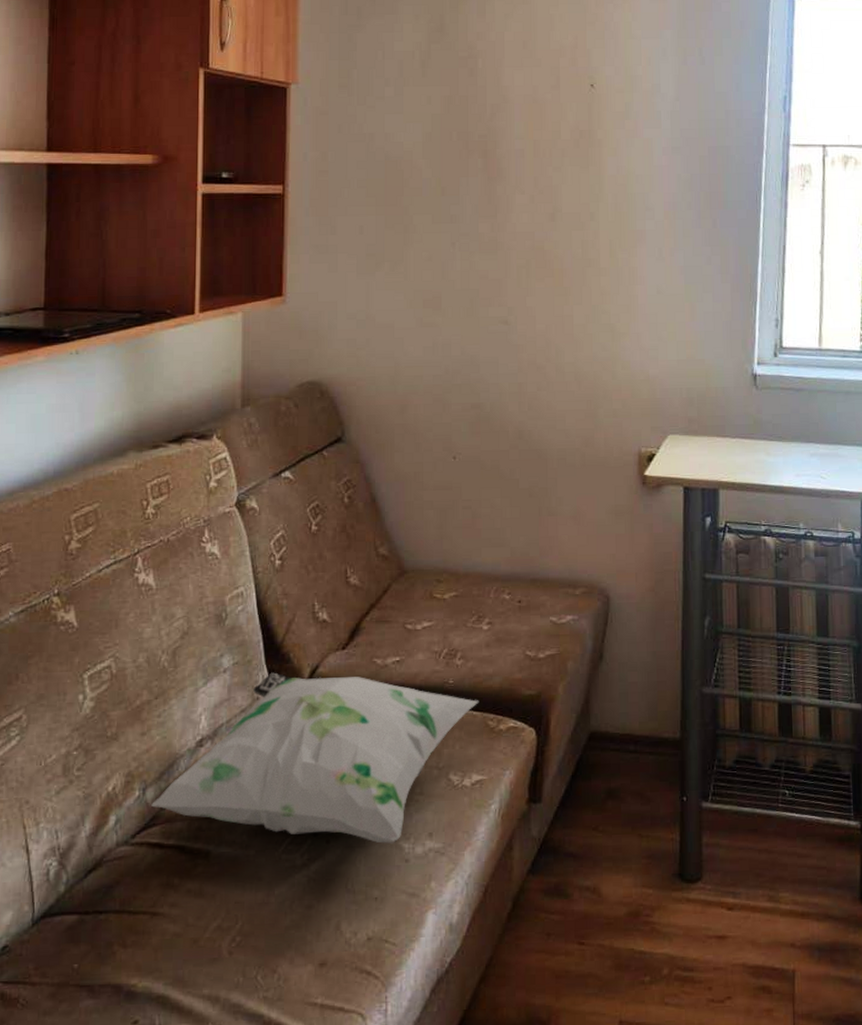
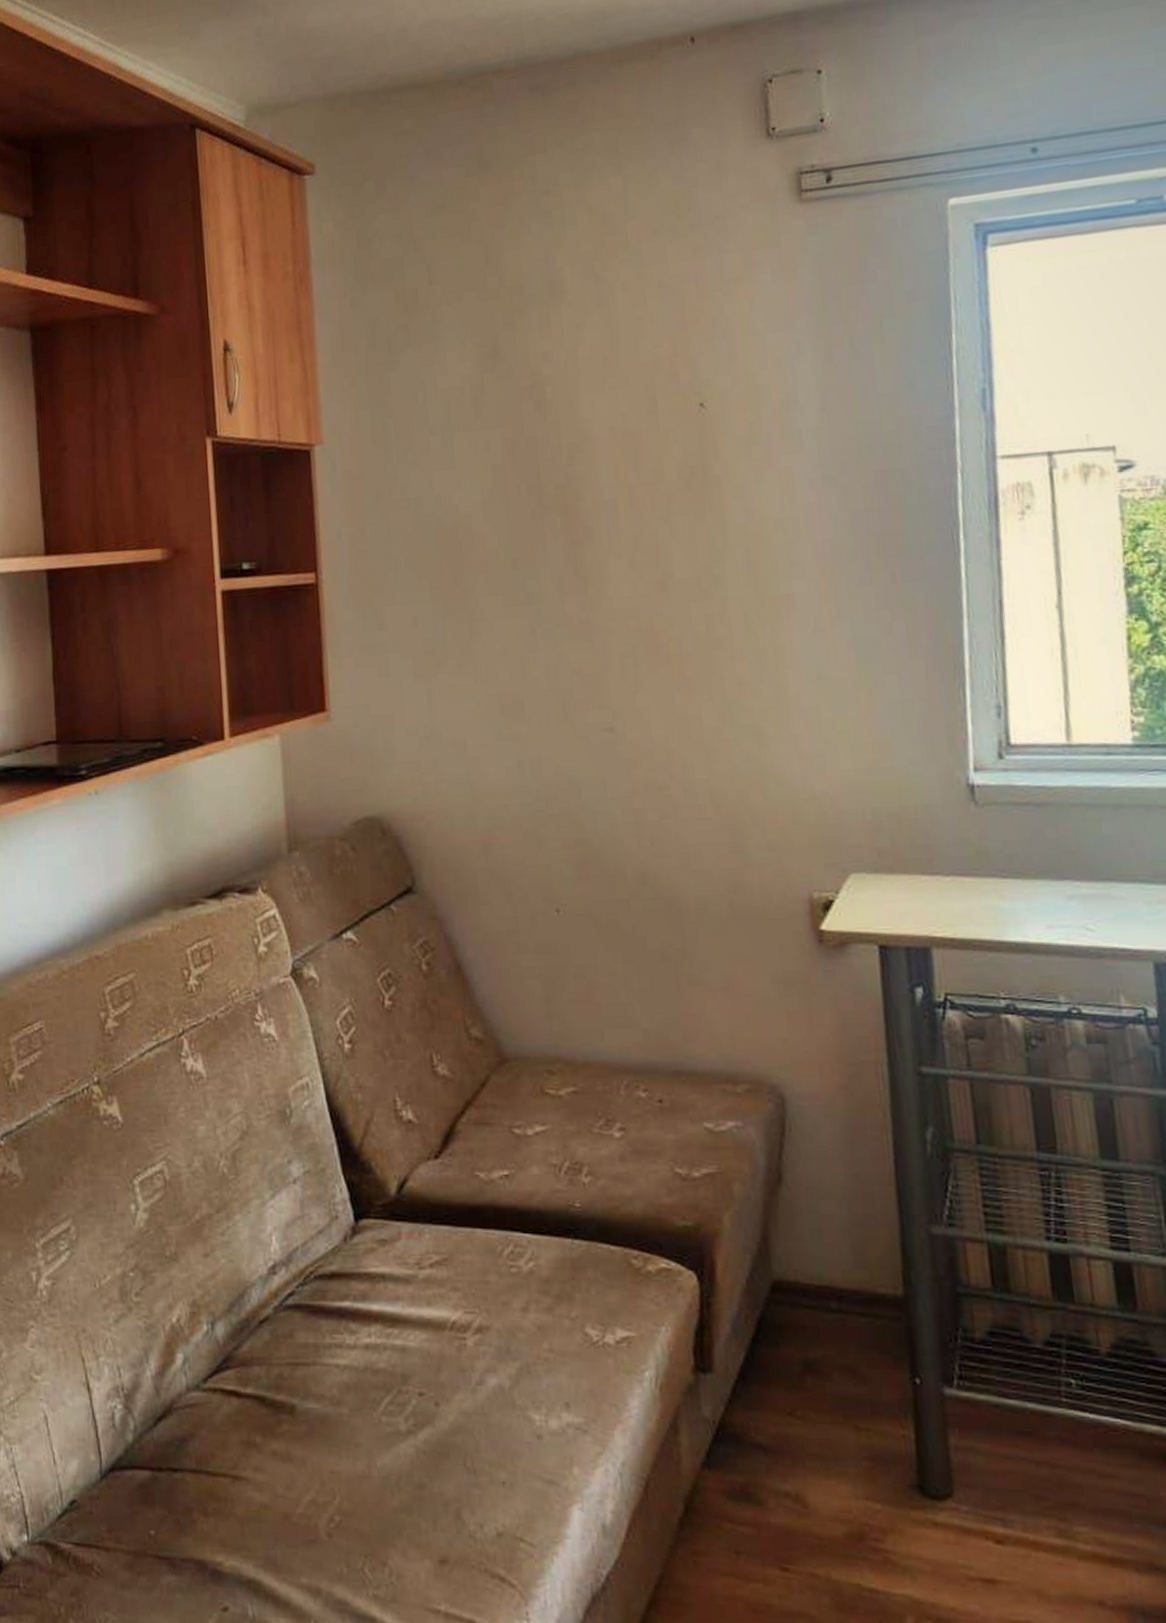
decorative pillow: present [150,671,479,844] -> none [221,1183,617,1413]

